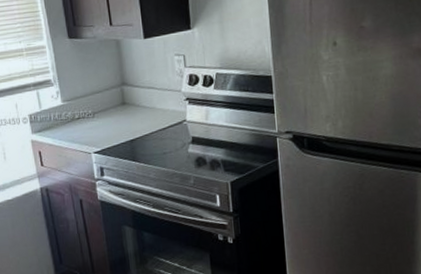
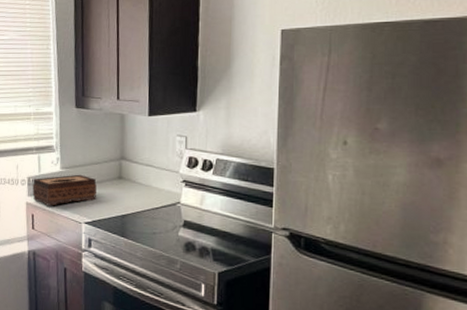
tissue box: none [35,105,102,141] -> present [32,174,97,206]

